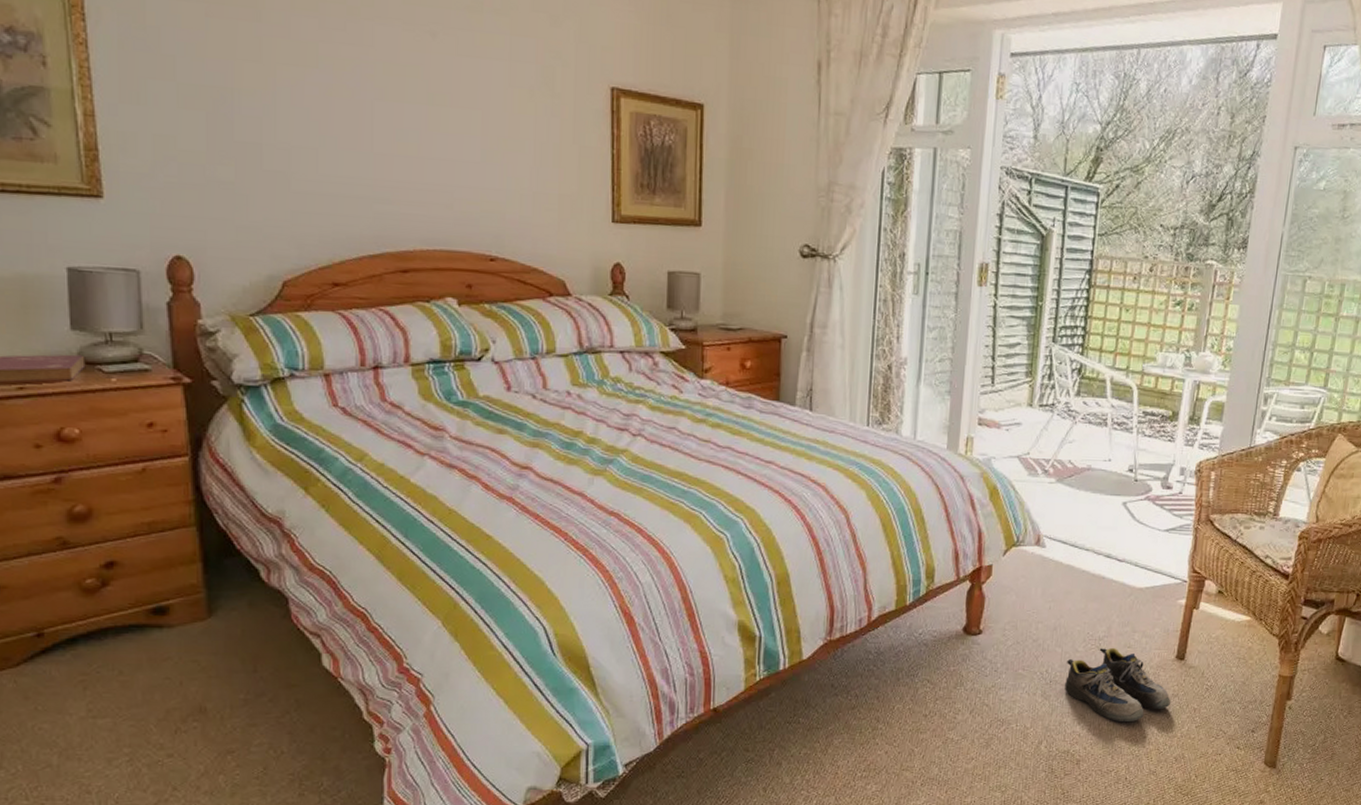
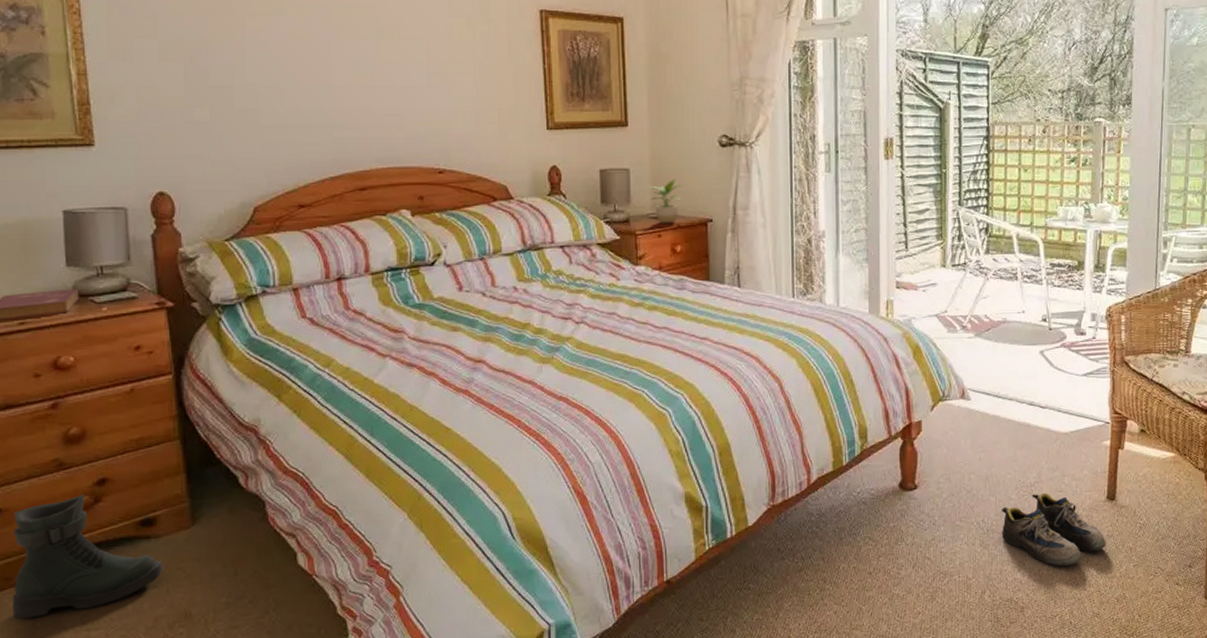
boot: none [11,576,176,702] -> present [13,494,163,620]
potted plant: none [719,287,759,337] -> present [647,178,685,224]

